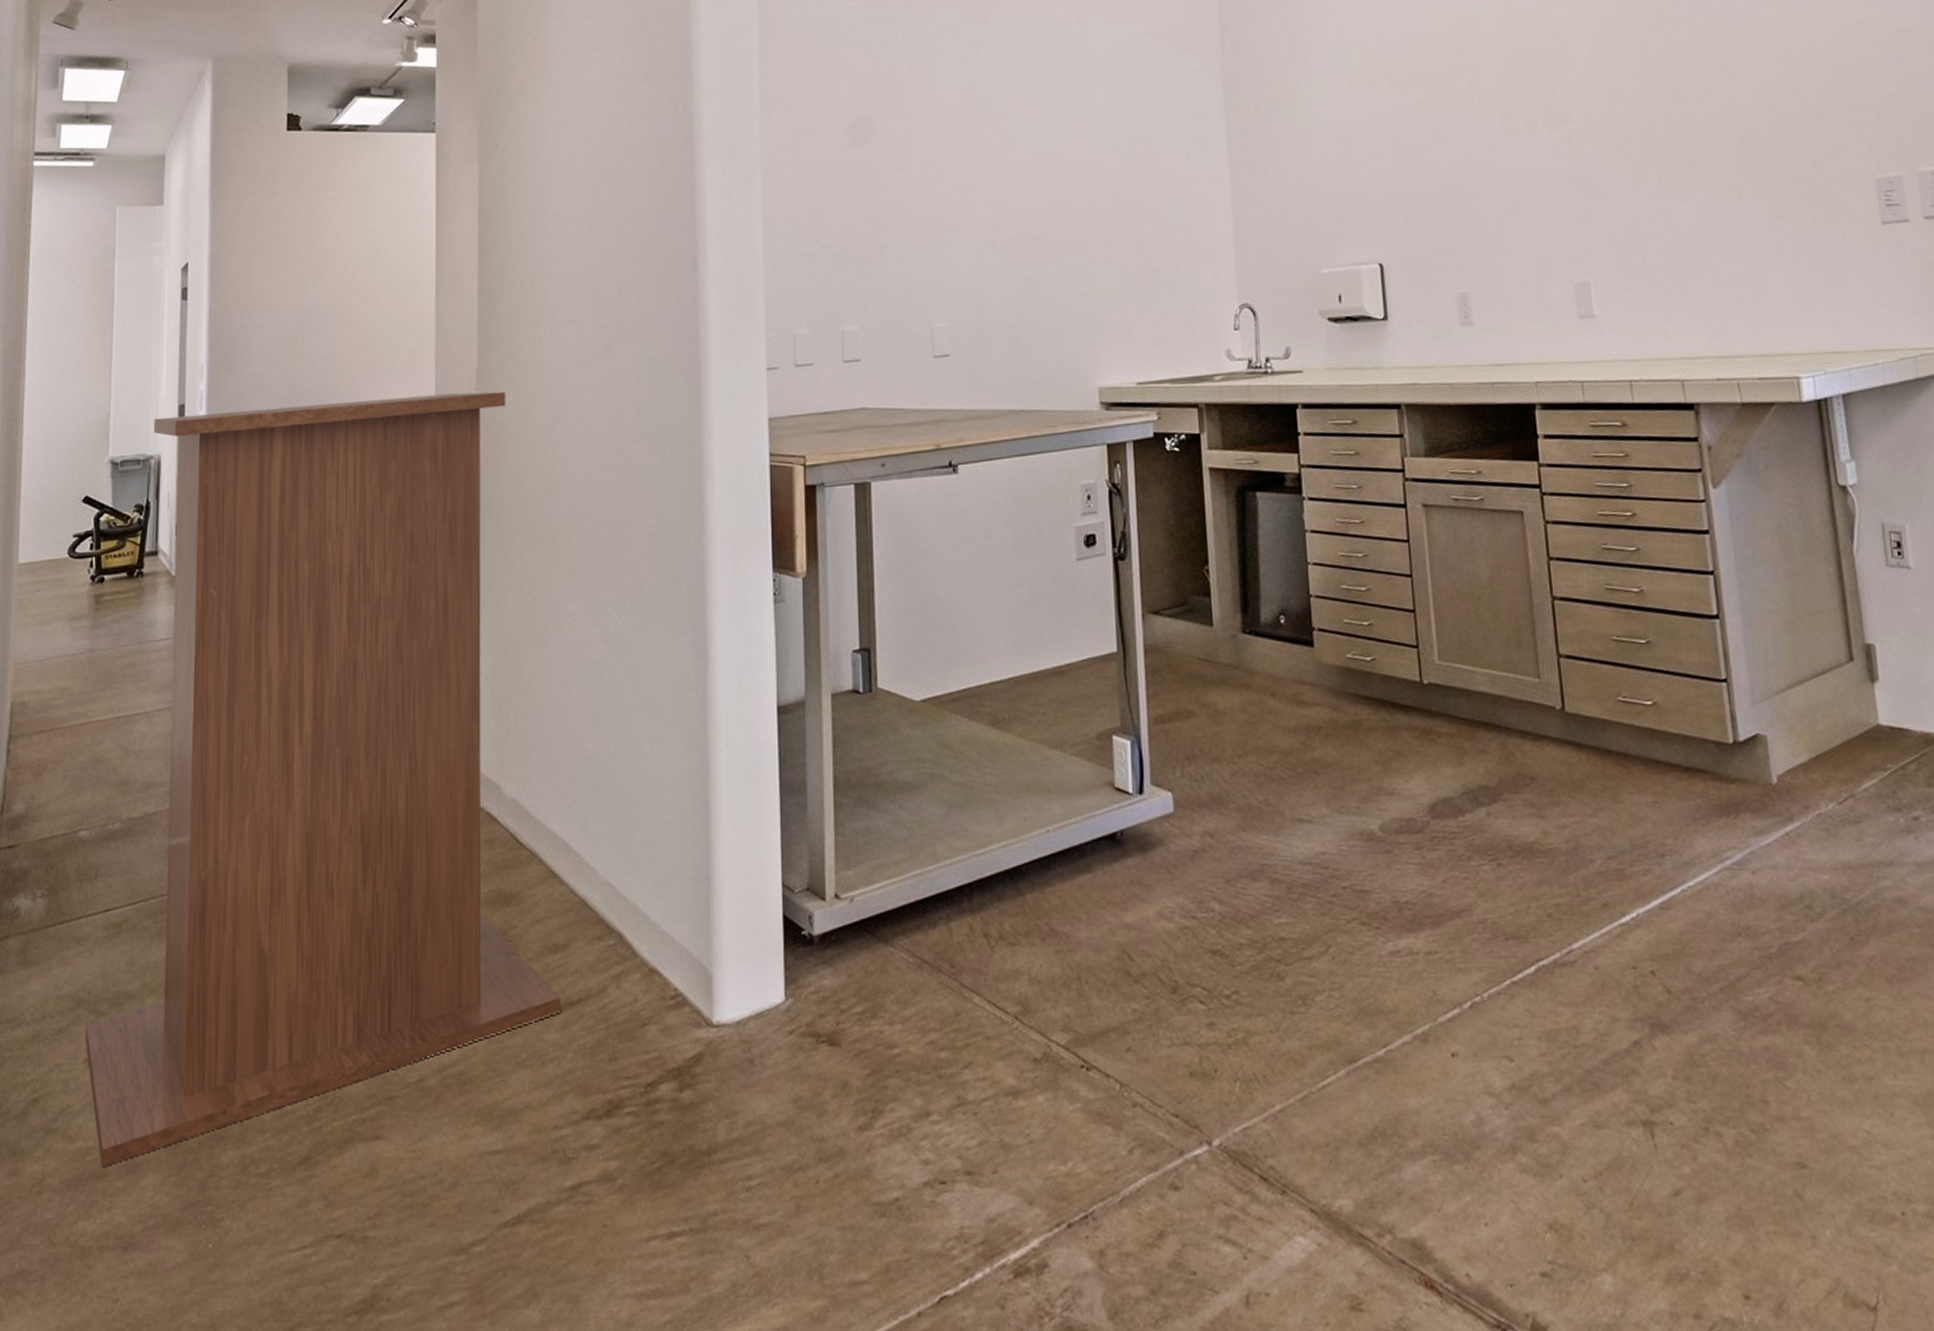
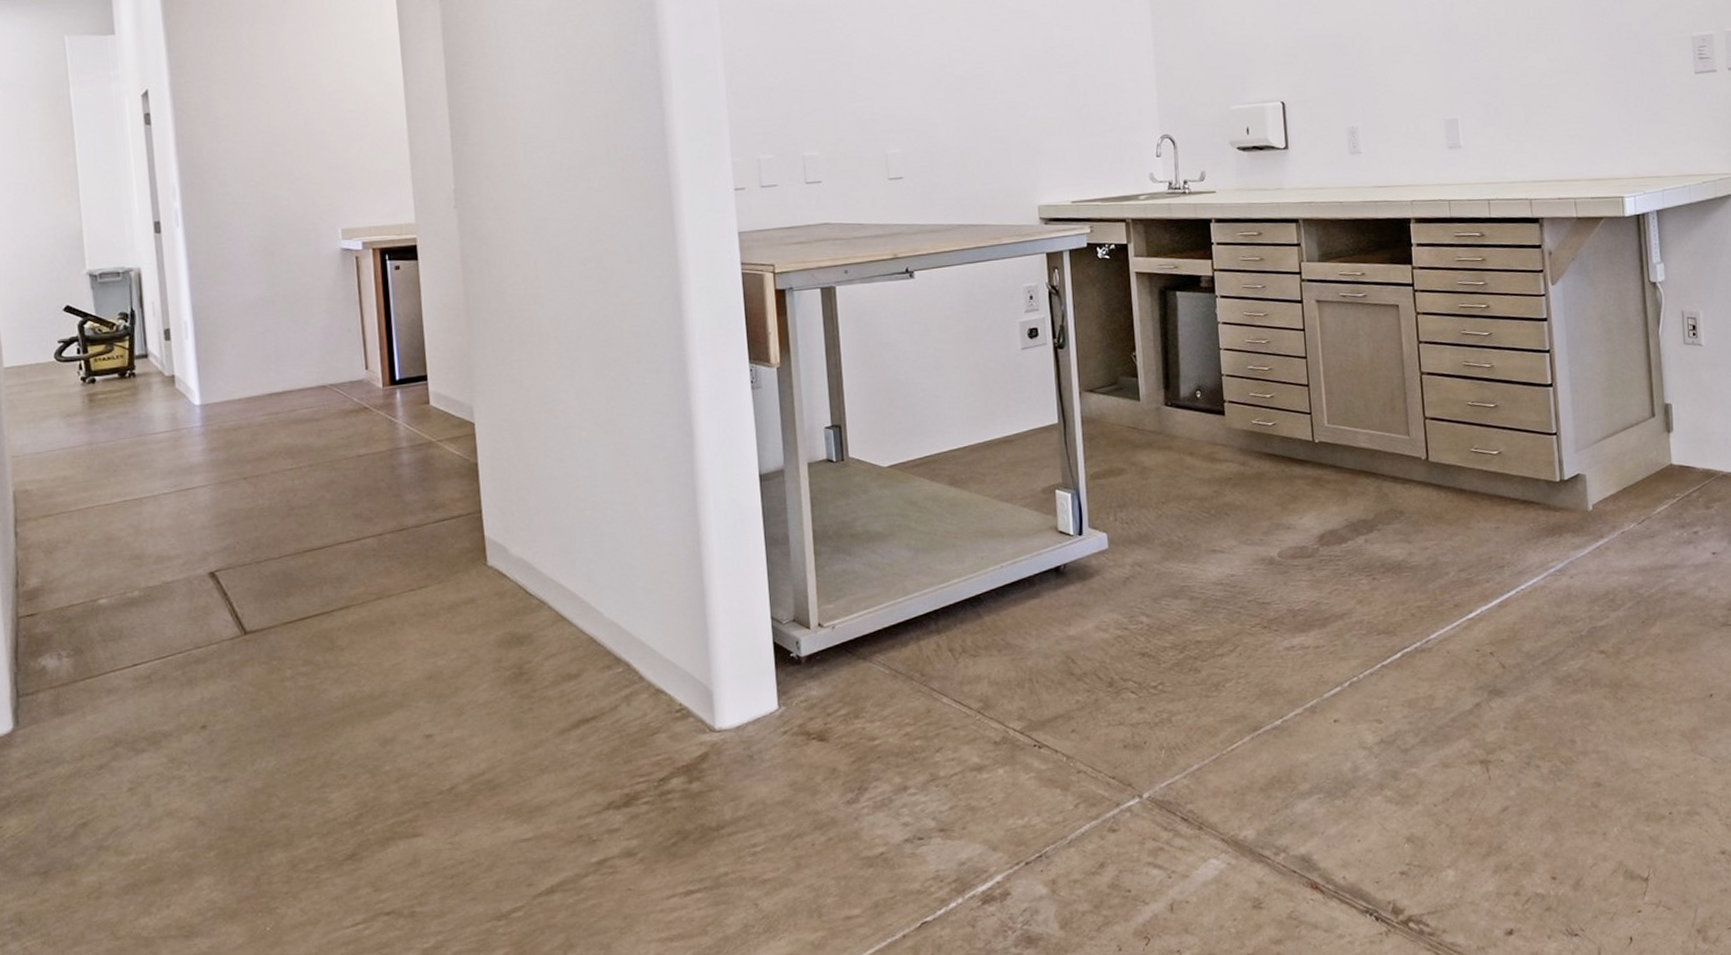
pedestal: present [86,391,562,1168] -> none [126,209,578,875]

